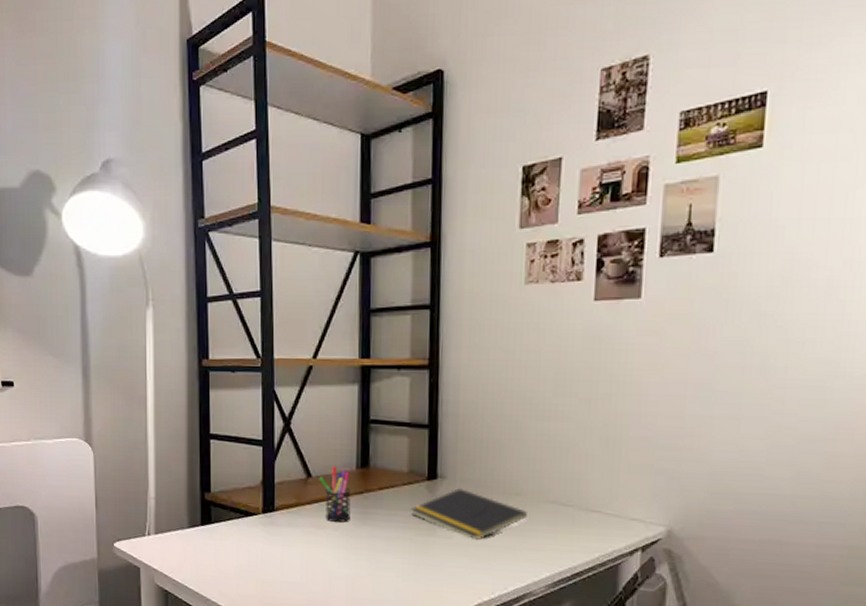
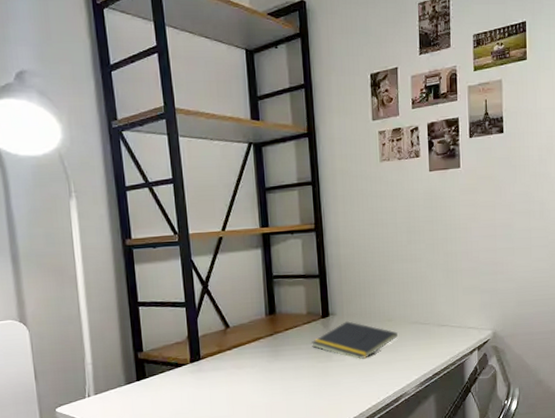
pen holder: present [319,466,351,522] -> none [236,316,264,362]

